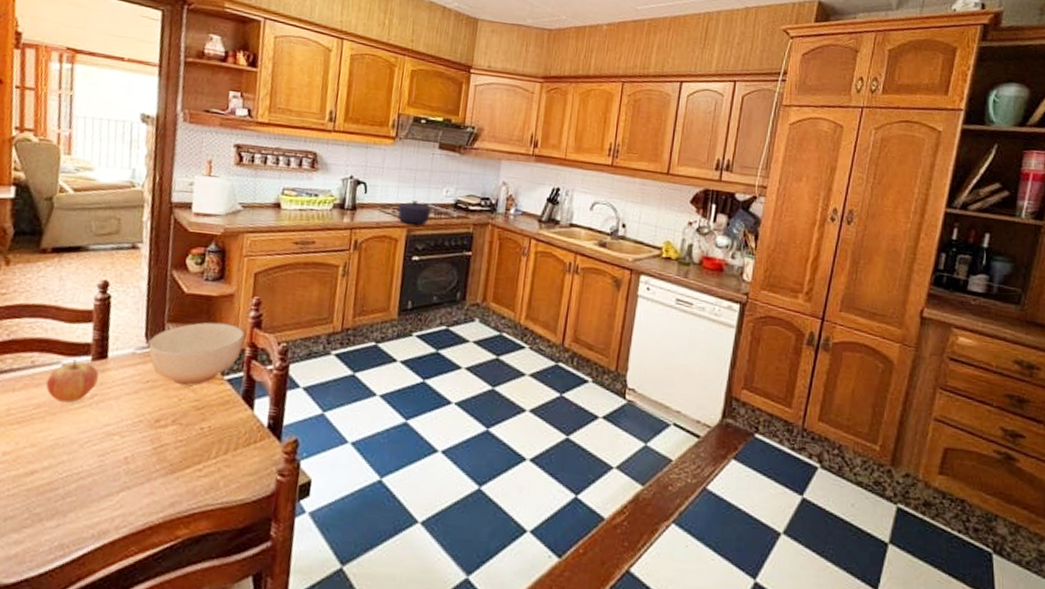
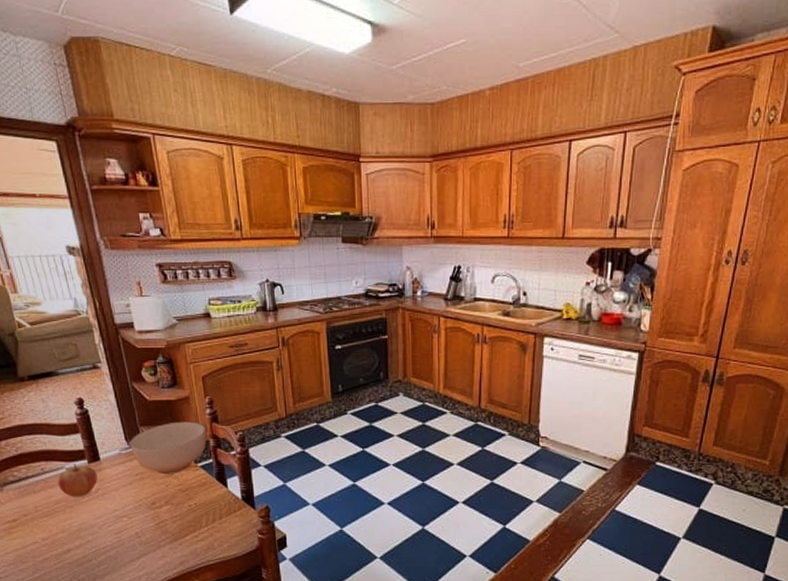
cooking pot: present [397,200,432,226] -> none [314,295,345,318]

